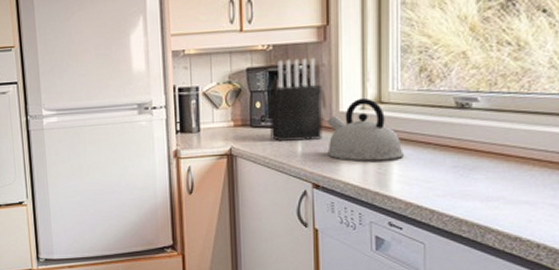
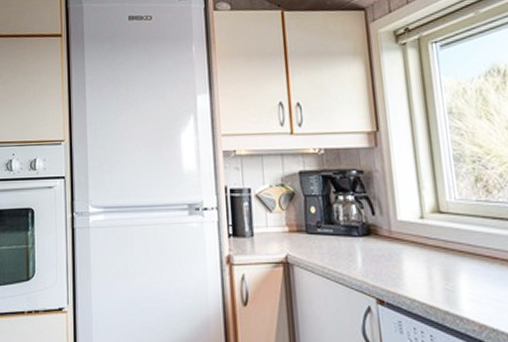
knife block: present [269,57,322,142] -> none [324,163,383,251]
kettle: present [326,97,404,161] -> none [386,206,471,276]

